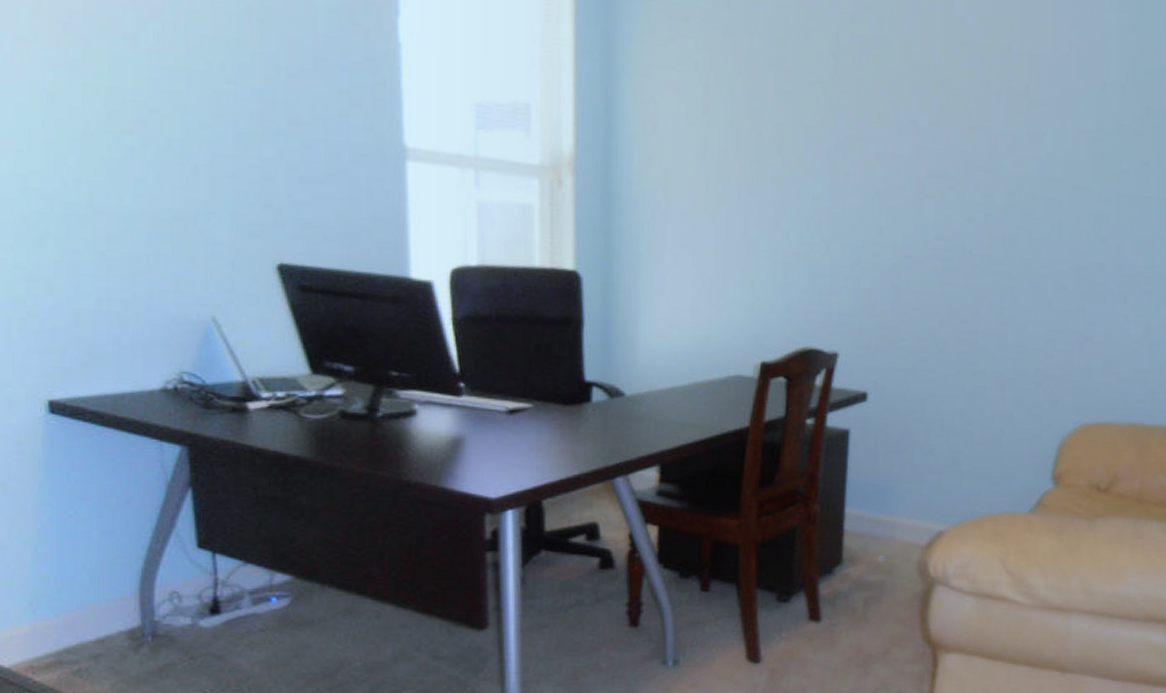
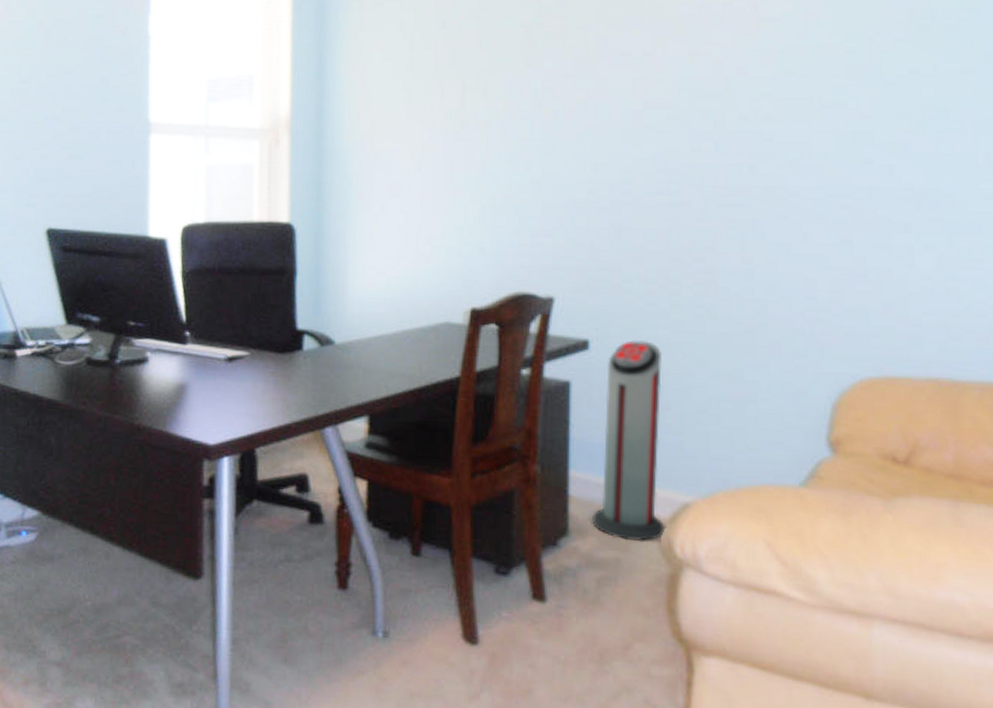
air purifier: none [862,393,929,566] -> present [591,340,666,542]

